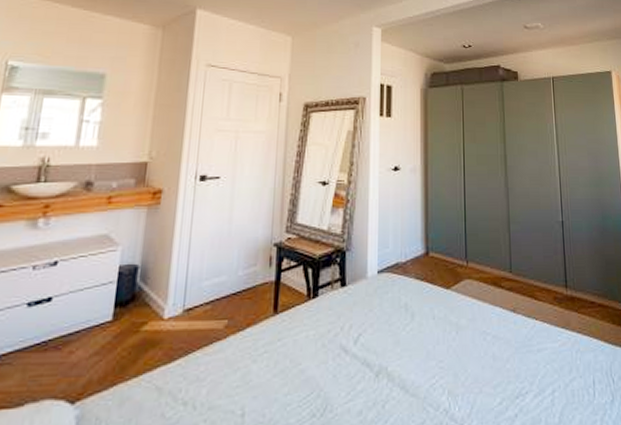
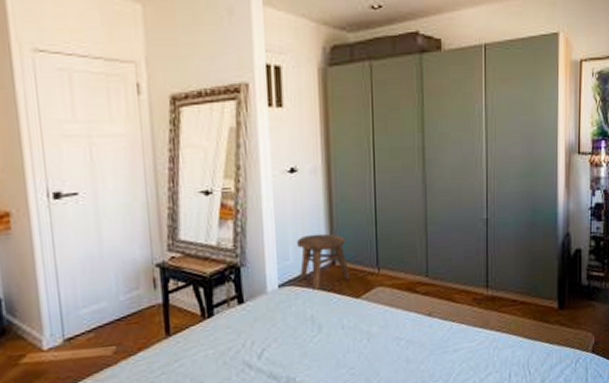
stool: none [397,225,442,281] -> present [297,233,350,293]

